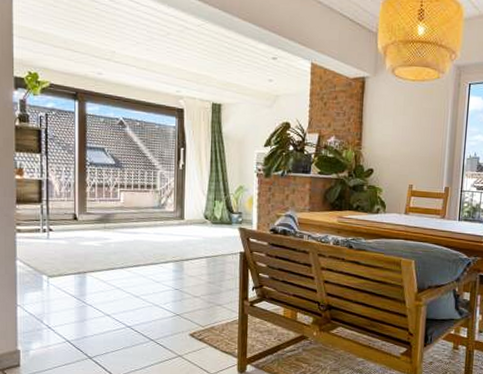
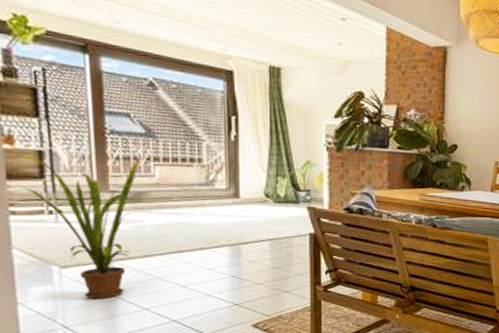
house plant: none [24,184,108,305] -> present [16,155,138,300]

